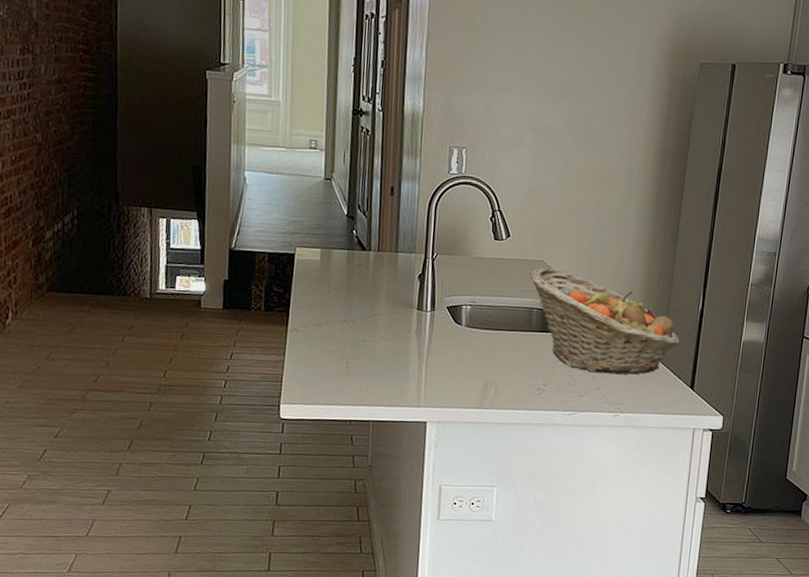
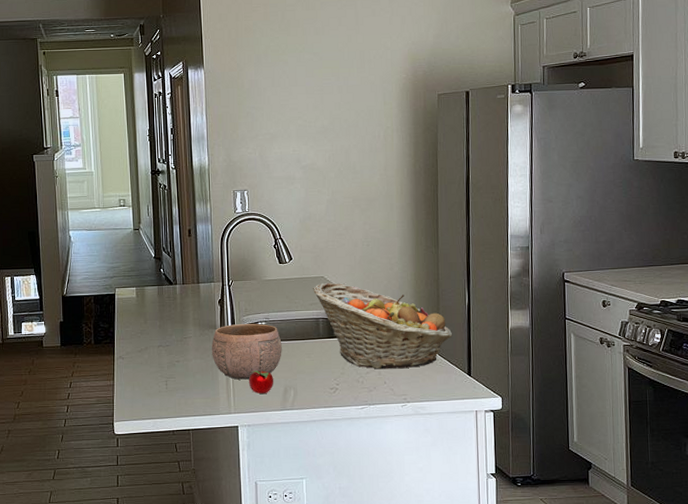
bowl: none [404,304,487,370] -> present [212,323,282,380]
apple: none [443,358,474,389] -> present [248,368,274,395]

